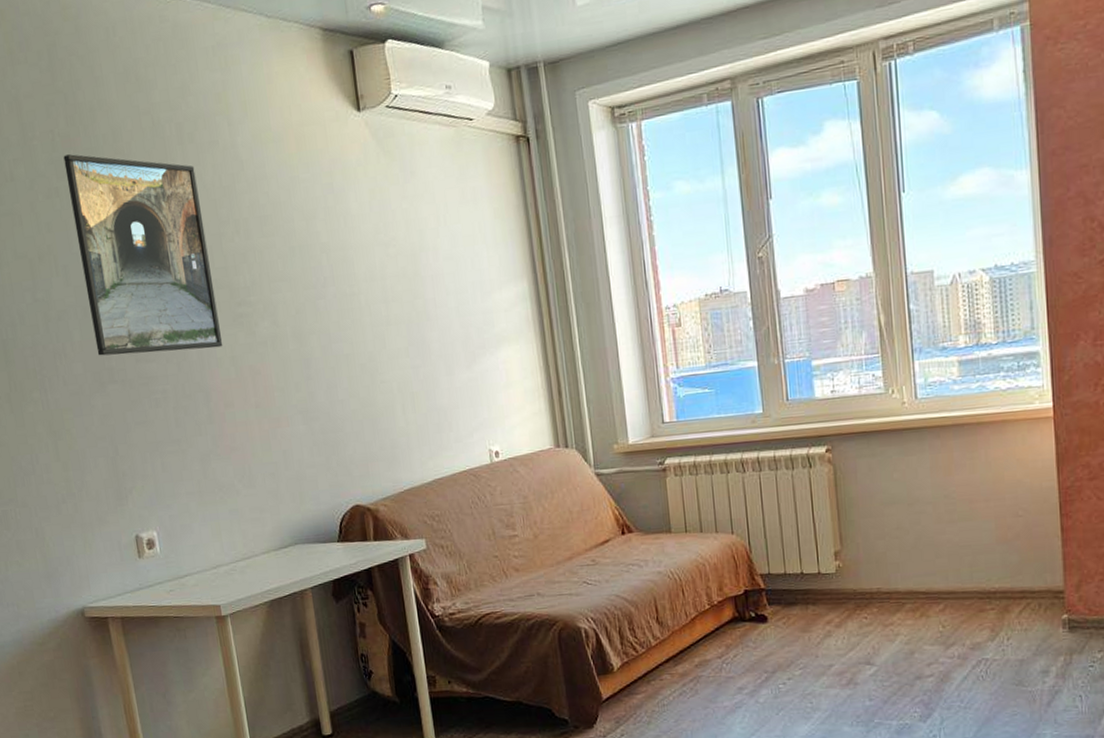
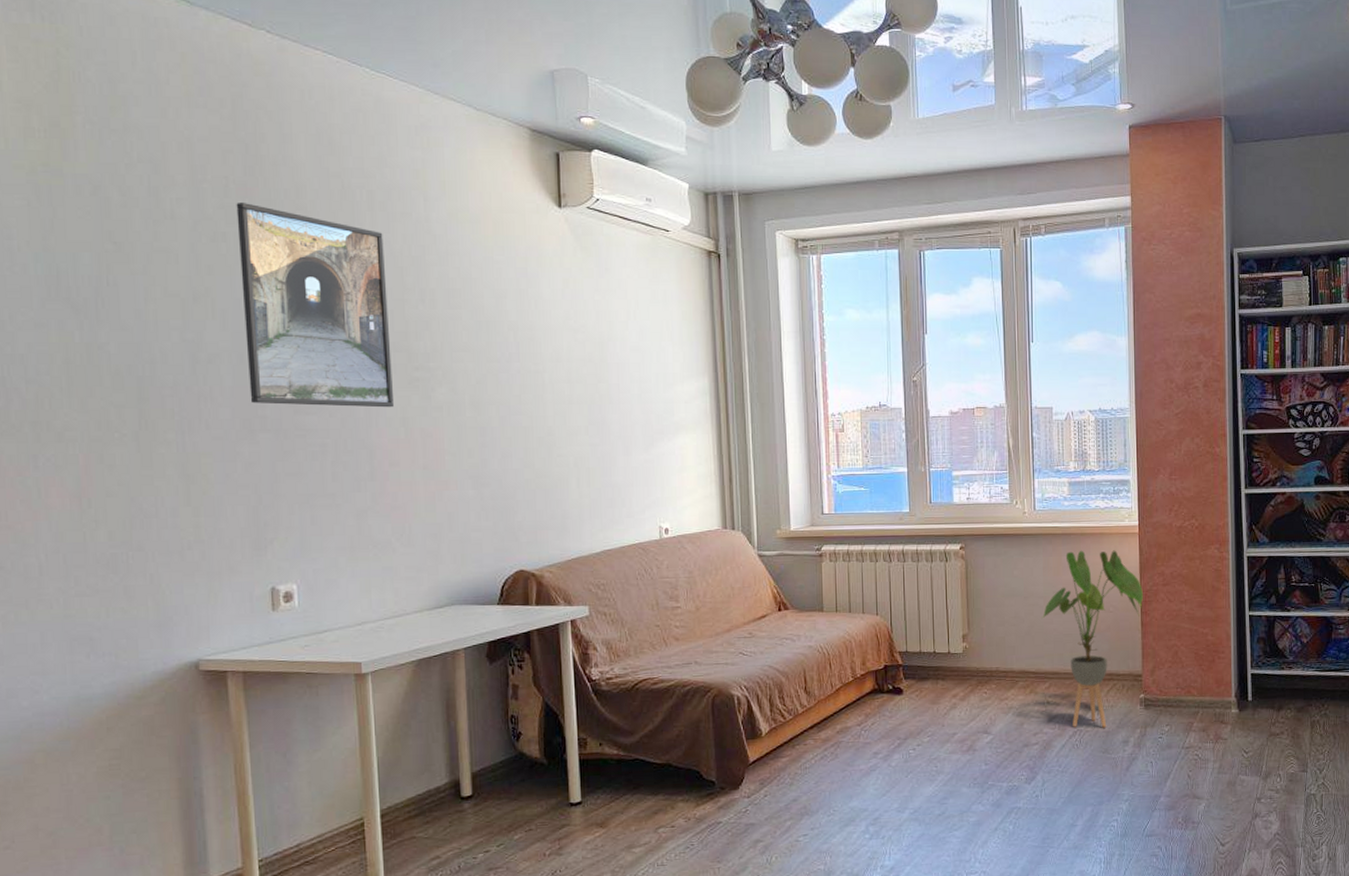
house plant: none [932,440,1062,656] -> present [1042,550,1143,728]

